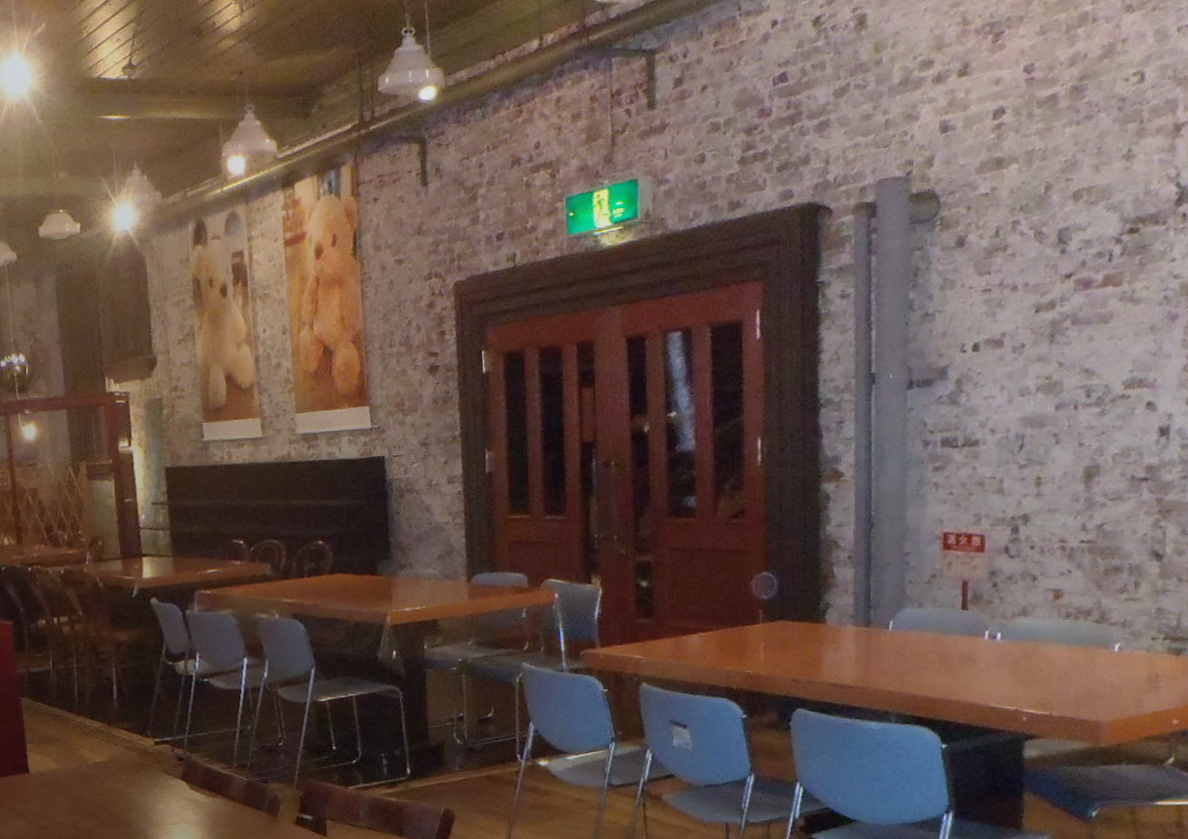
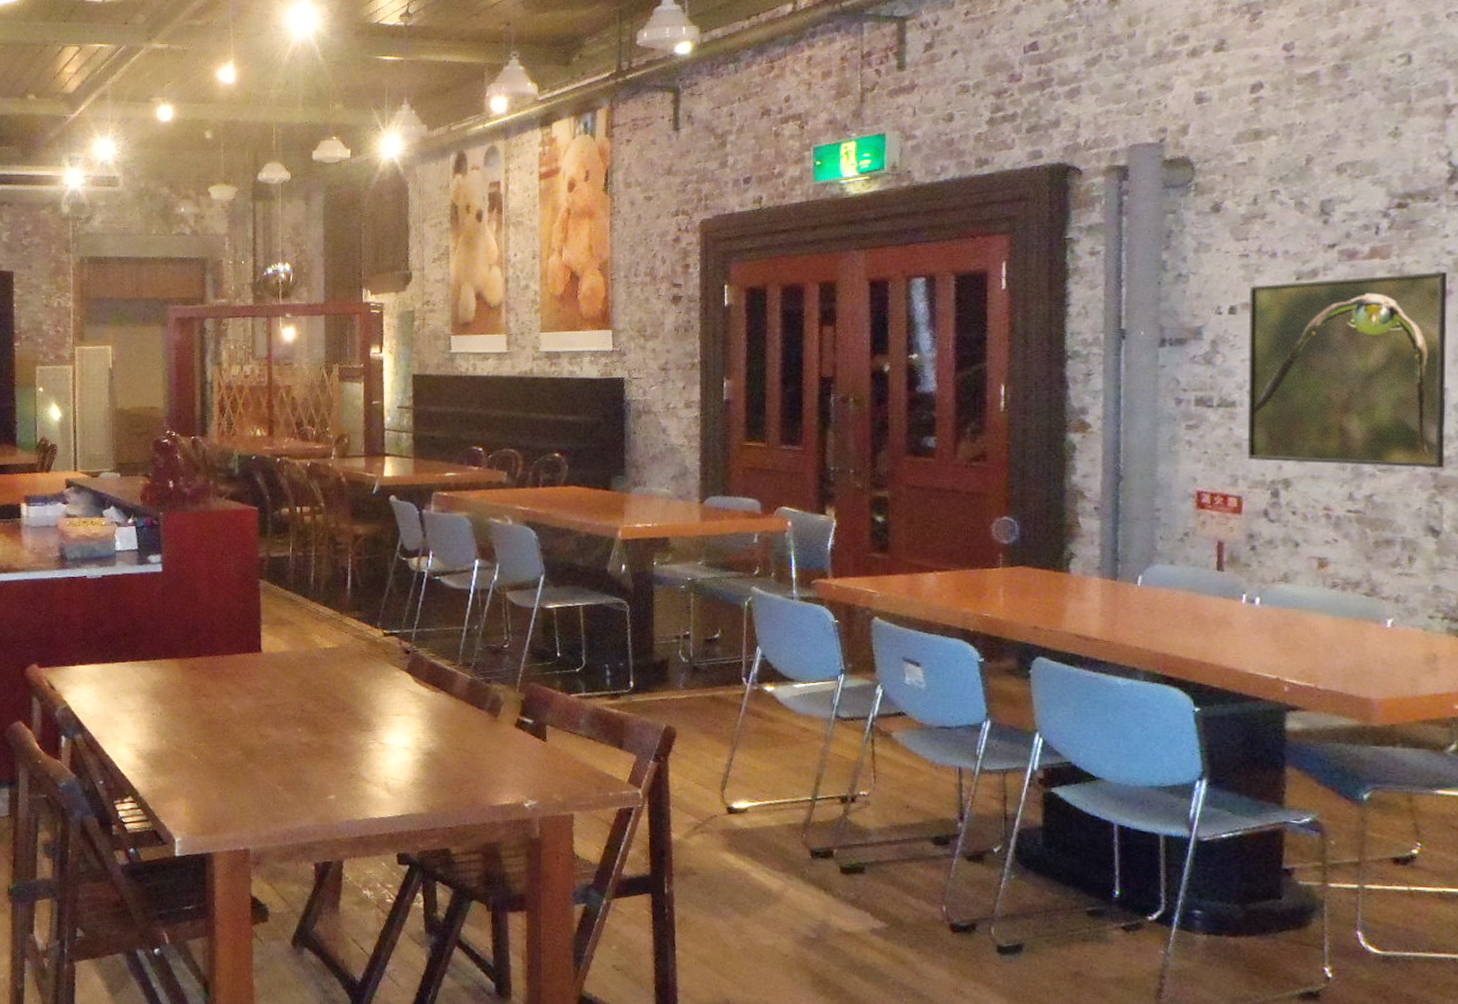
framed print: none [989,296,1174,498] -> present [1247,271,1448,468]

